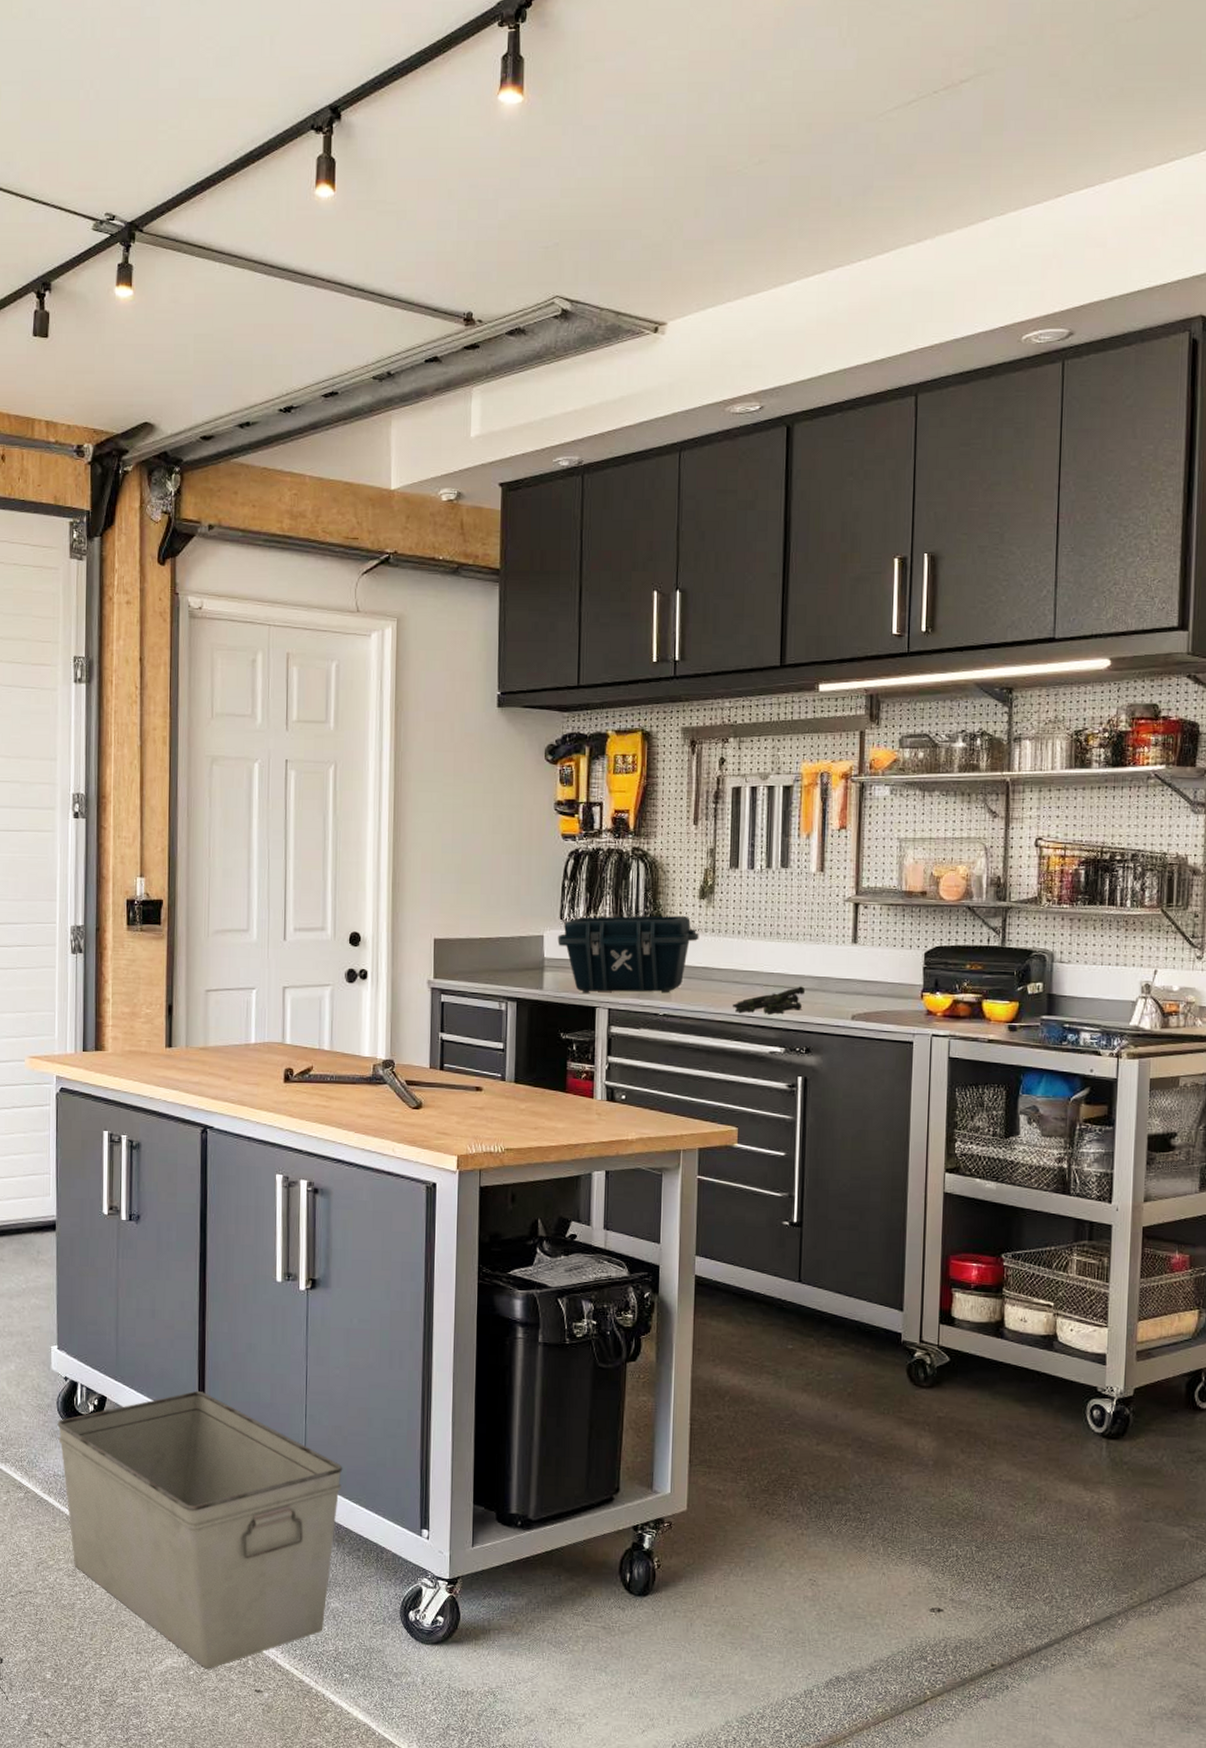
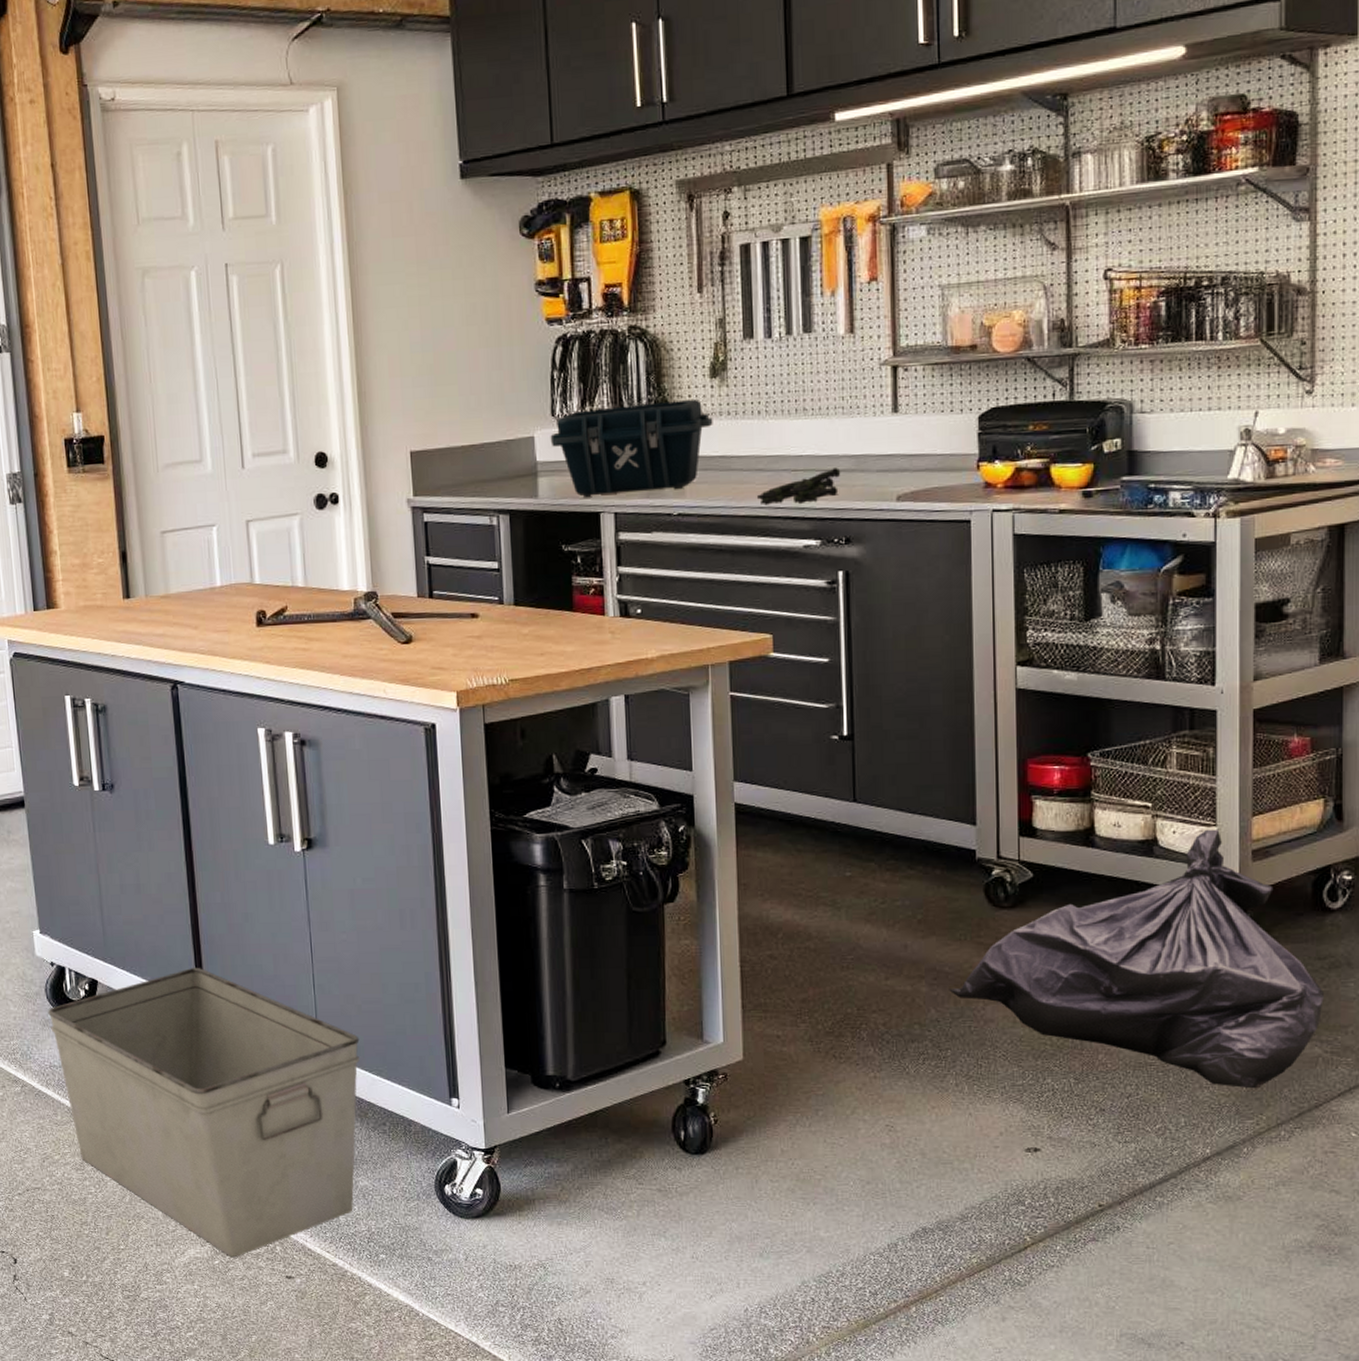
trash bag: none [871,1329,1192,1566] -> present [949,829,1324,1089]

